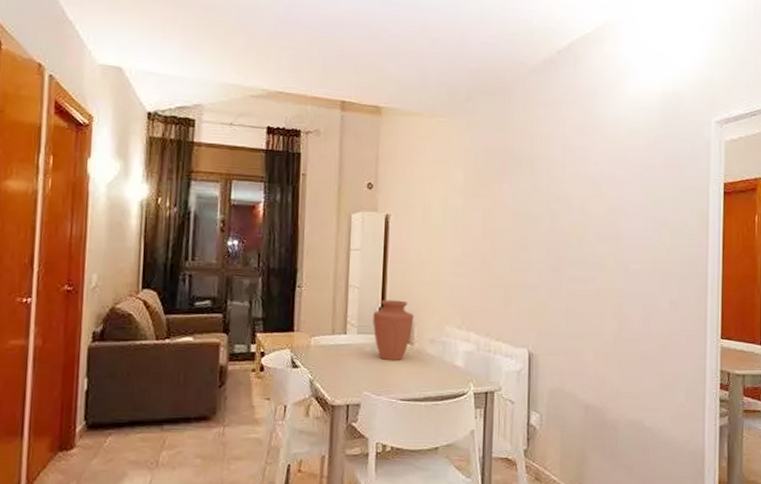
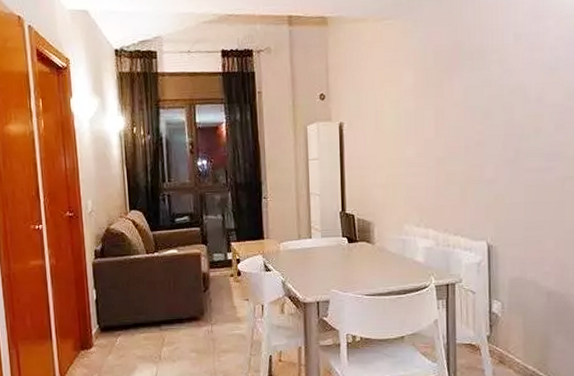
vase: present [373,300,414,361] -> none [335,203,373,261]

